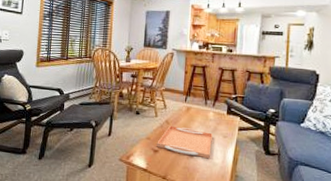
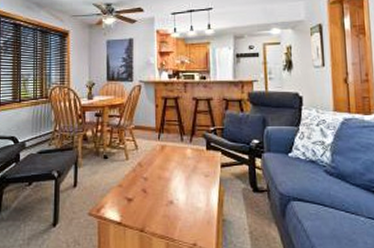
serving tray: present [157,125,212,159] -> none [130,168,193,204]

